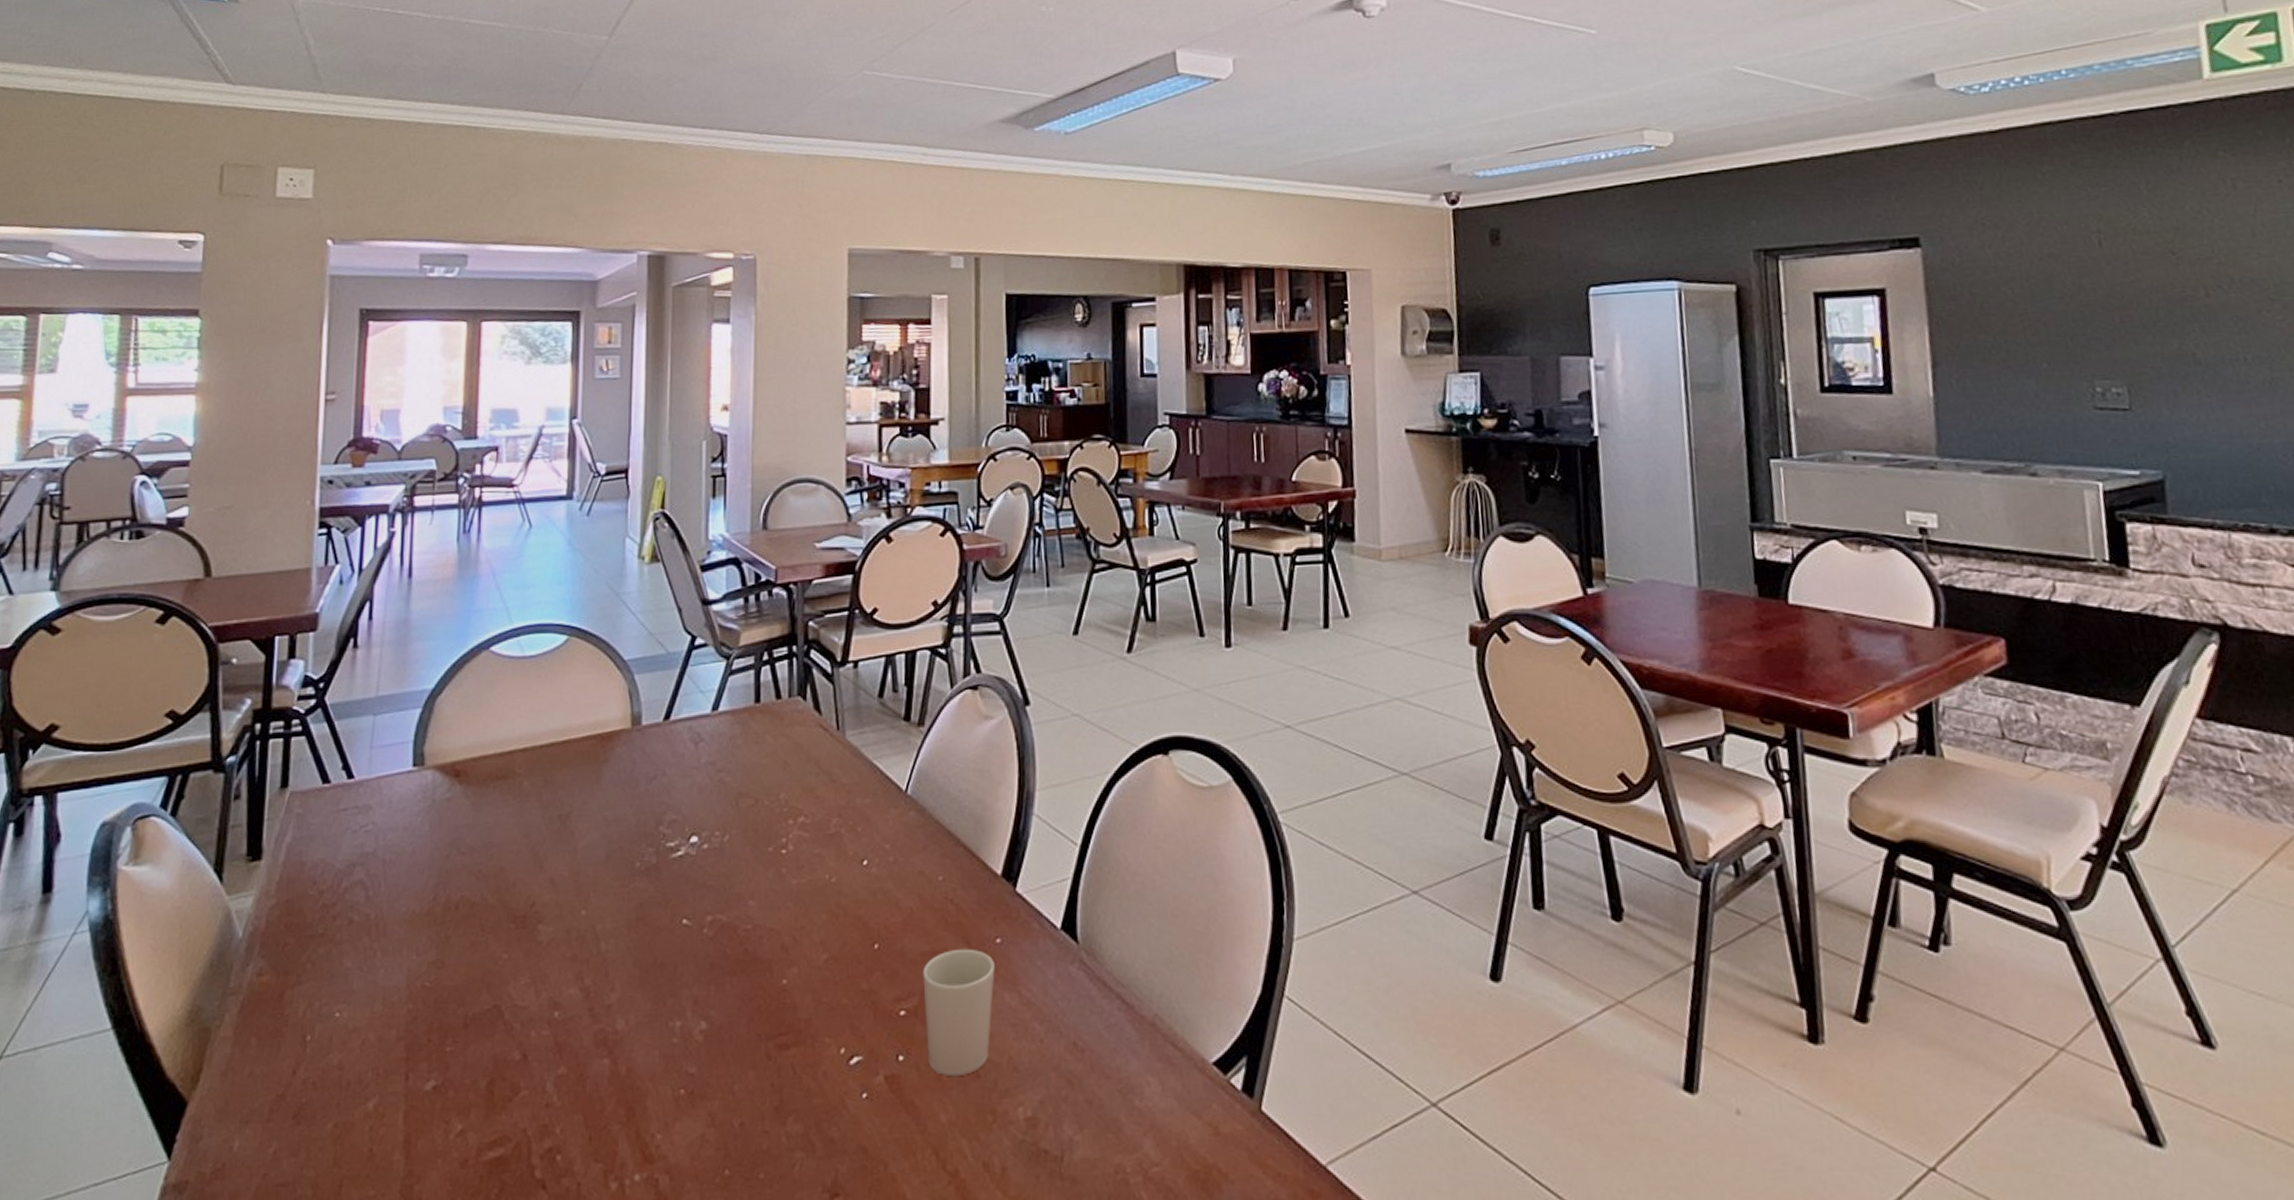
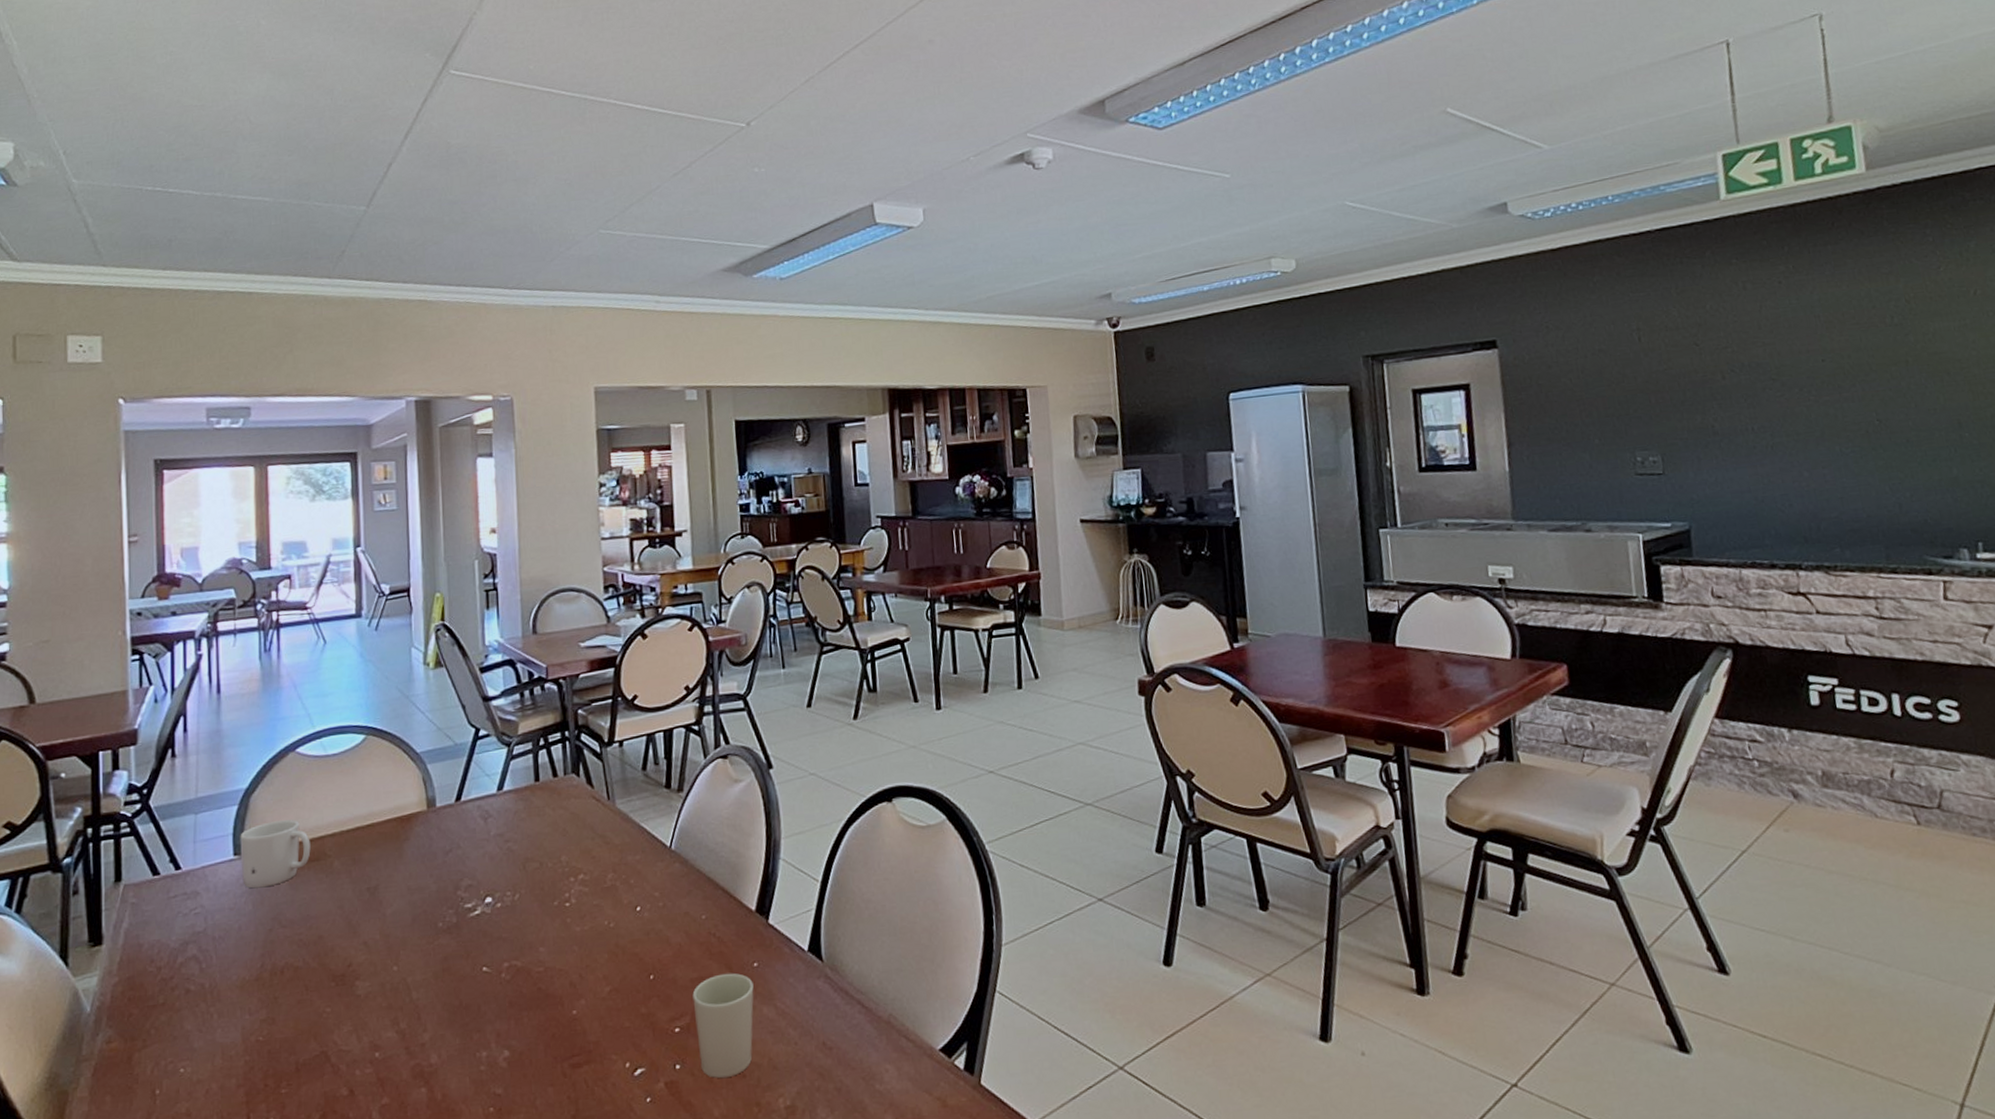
mug: none [420,729,499,807] -> present [240,819,311,889]

